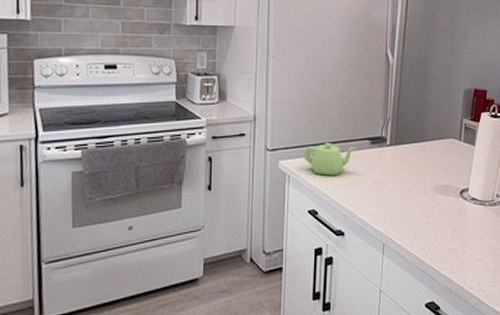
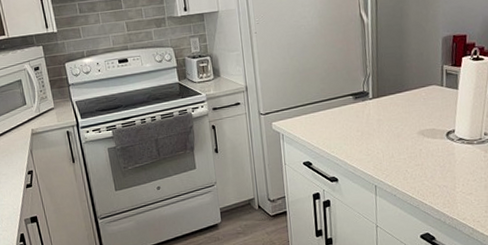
teapot: present [303,143,356,176] -> none [293,102,340,131]

